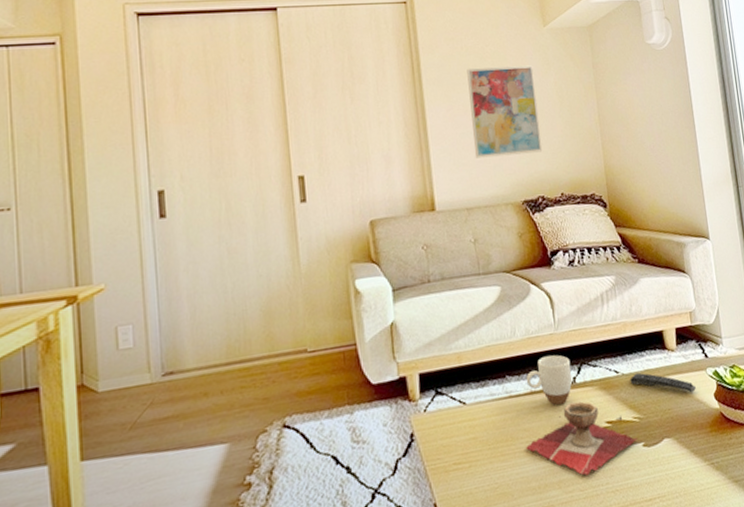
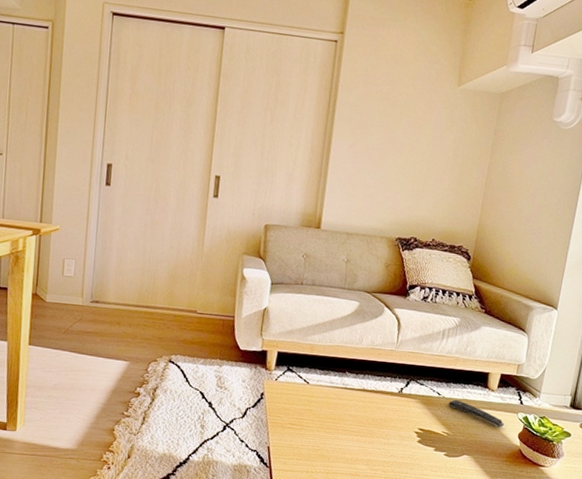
wall art: present [467,65,543,158] -> none [365,112,438,200]
decorative bowl: present [525,401,637,475] -> none [347,406,441,462]
mug: present [526,354,572,406] -> none [361,366,402,406]

